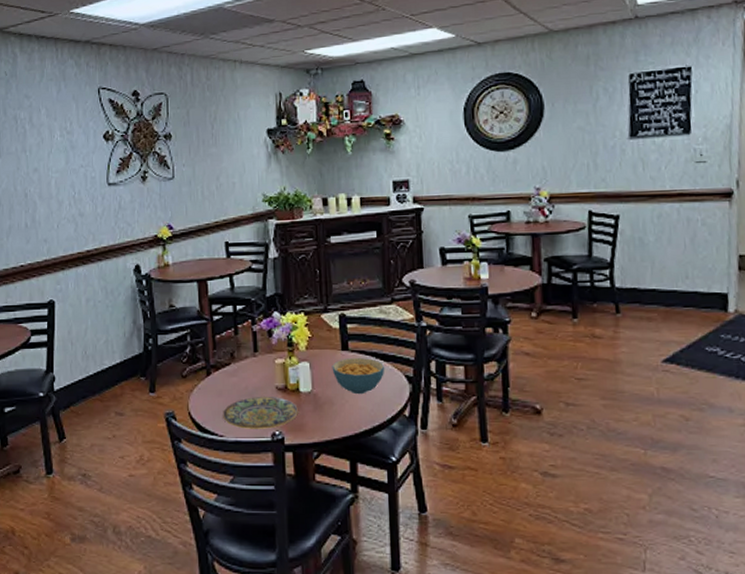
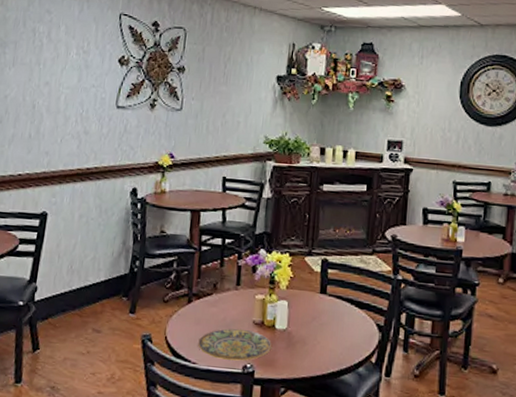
cereal bowl: present [332,358,385,395] -> none [308,301,359,338]

